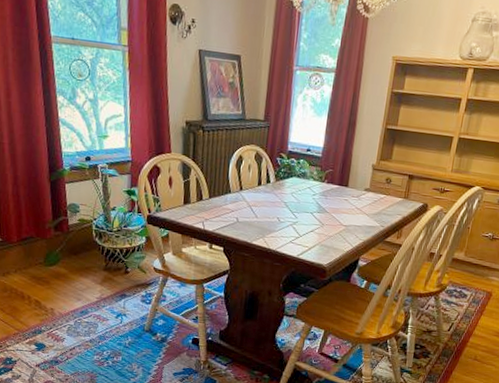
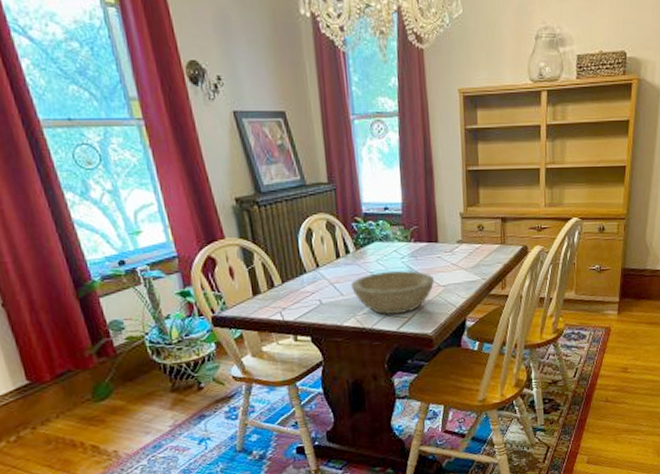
bowl: none [265,203,339,243] -> present [351,270,435,315]

